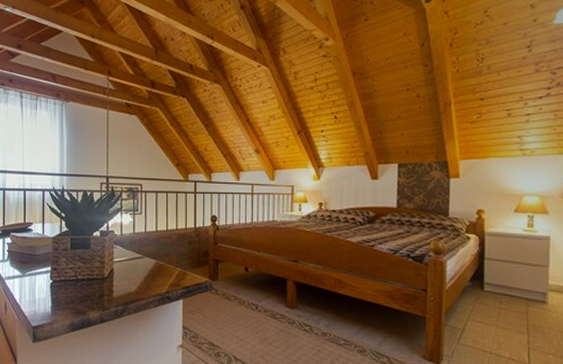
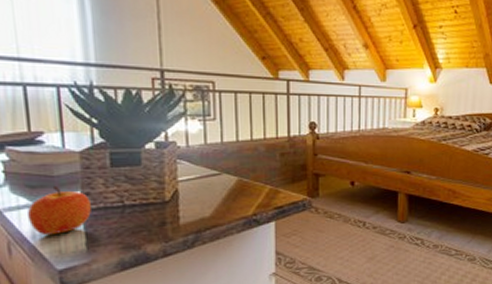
apple: none [19,262,56,299] -> present [28,185,91,236]

